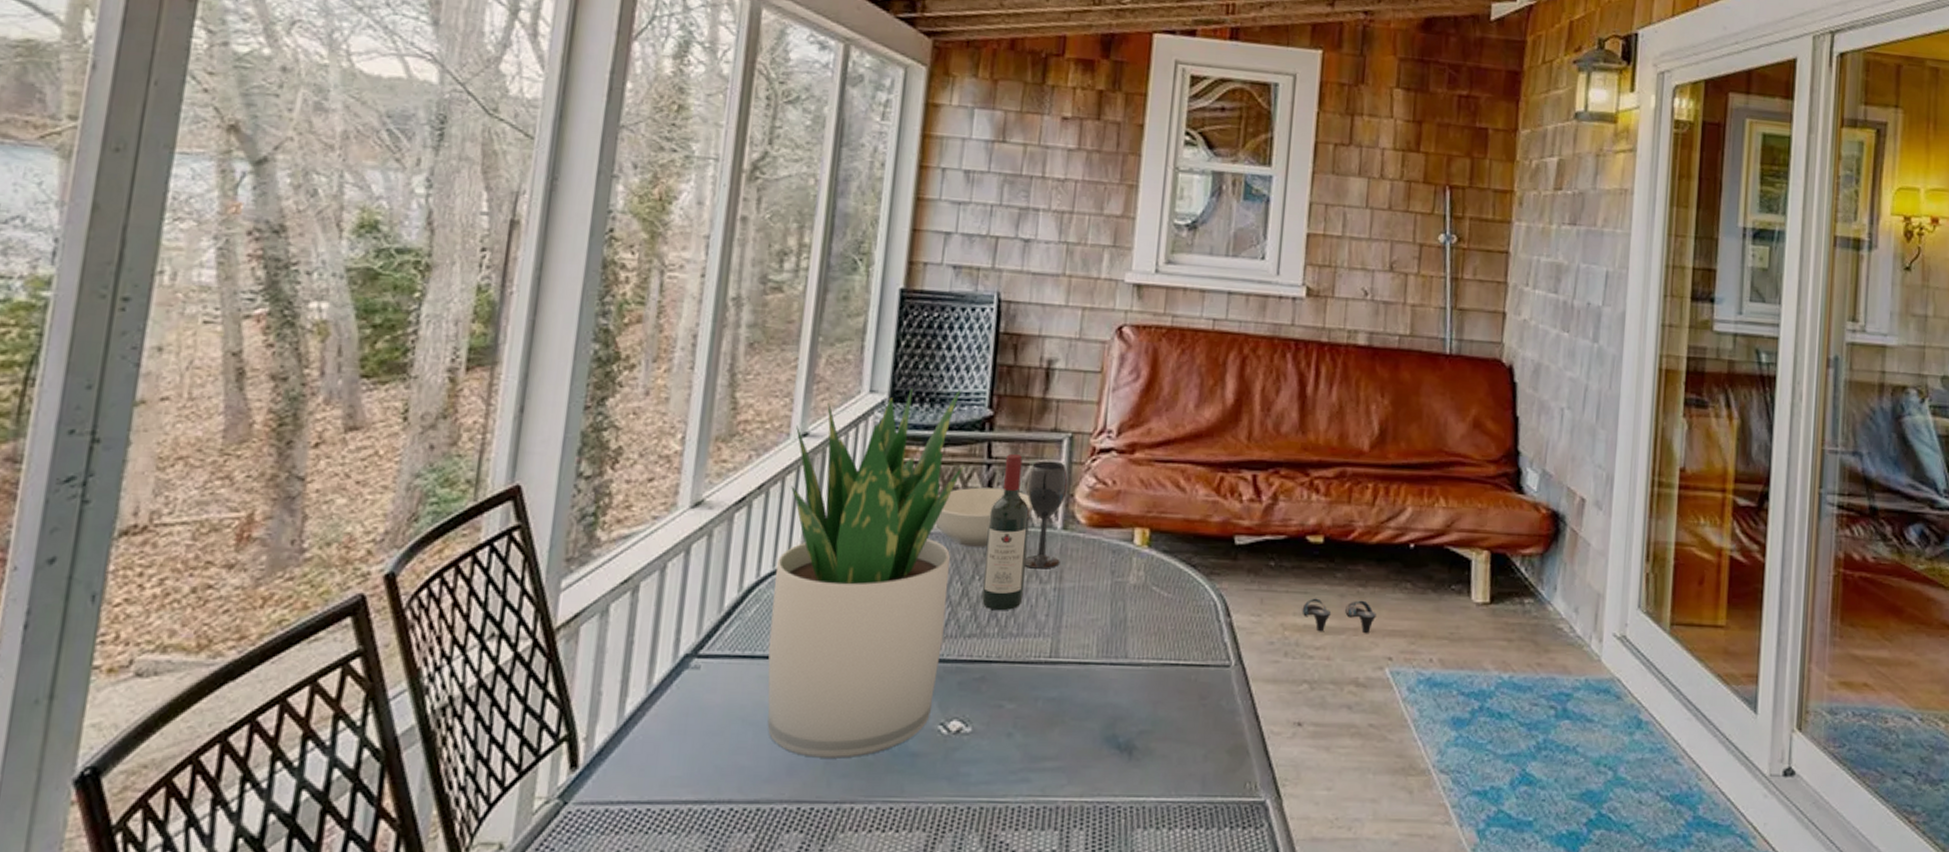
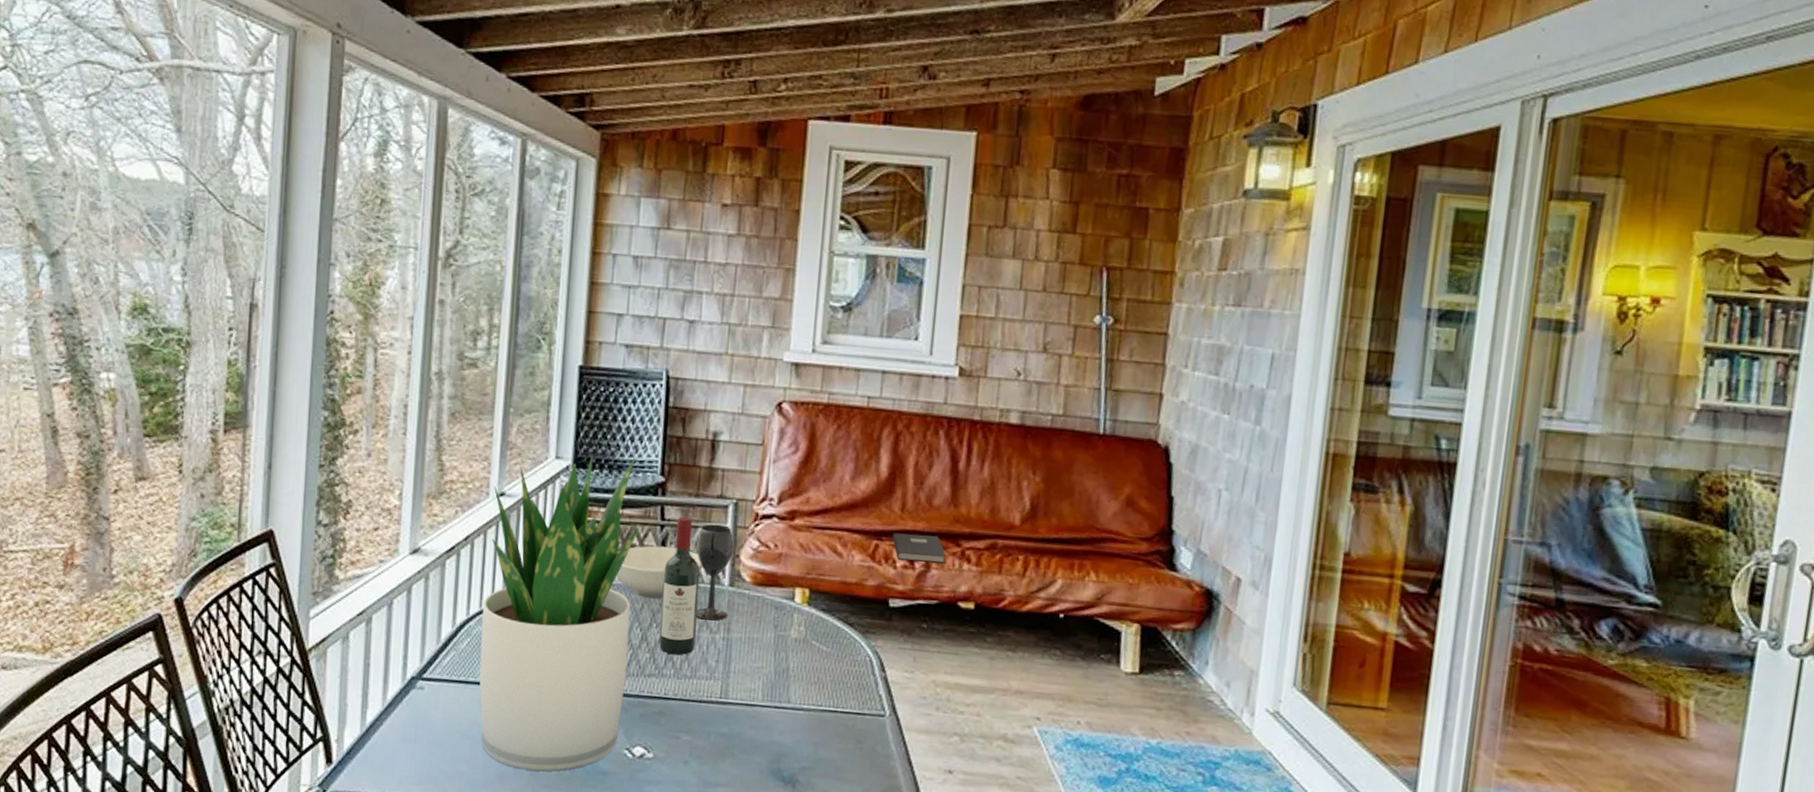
book: none [1238,464,1295,495] -> present [892,533,947,564]
slippers: present [1302,598,1376,633] -> none [953,659,1025,694]

